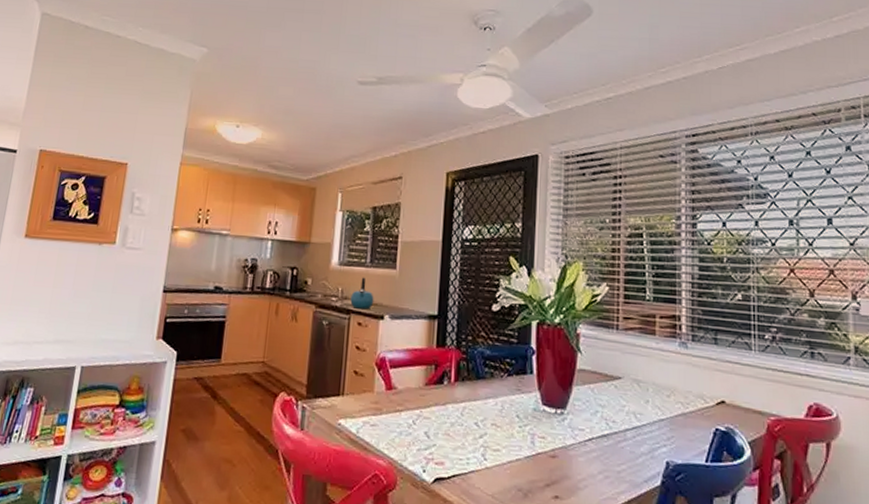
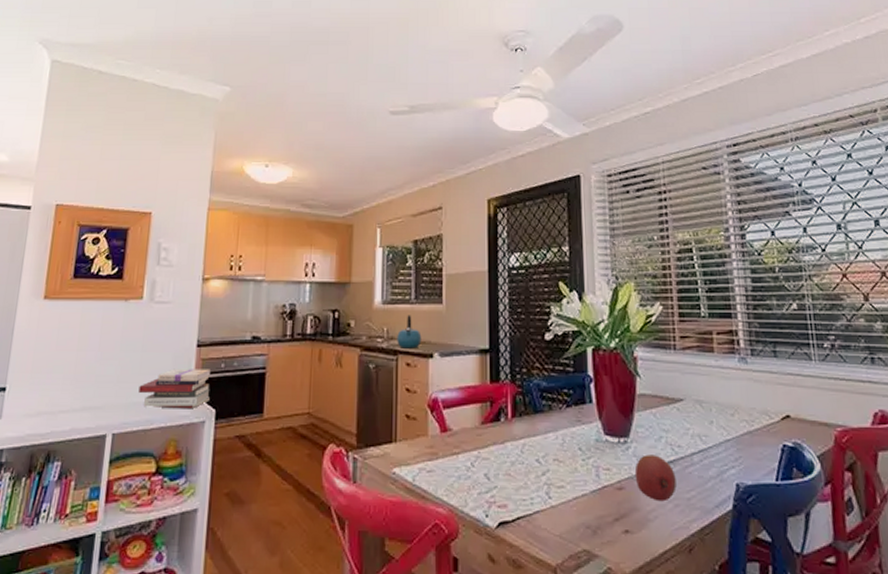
books: none [107,311,174,349] -> present [138,368,210,408]
fruit: none [568,427,608,473] -> present [634,454,677,502]

